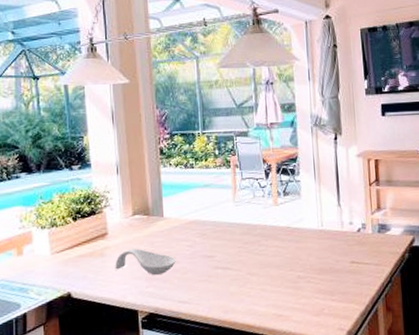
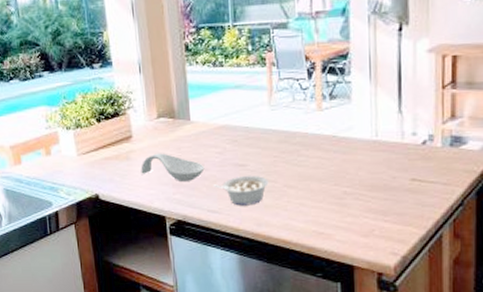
legume: none [183,265,234,295] -> present [213,175,269,206]

